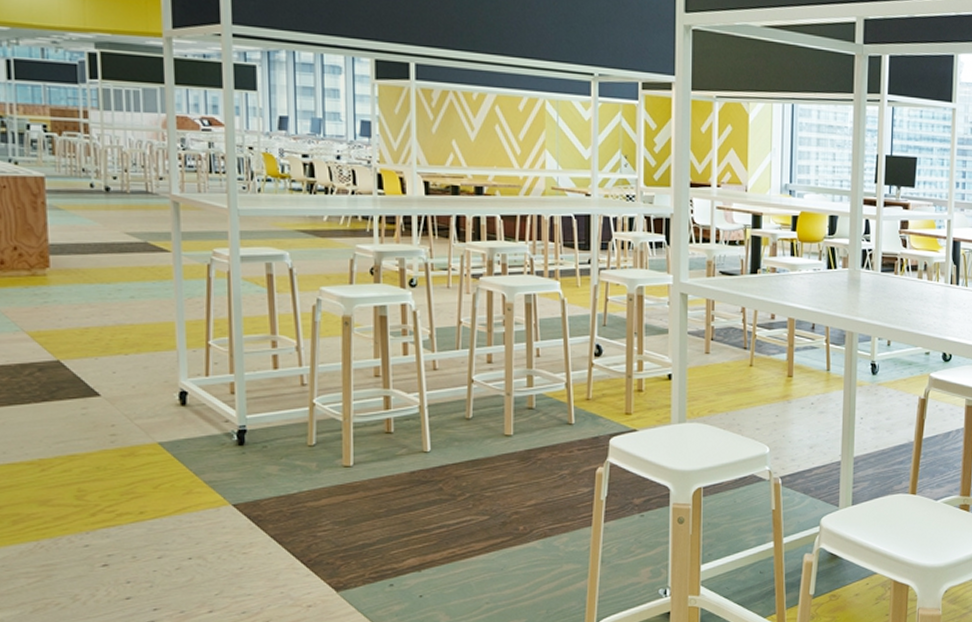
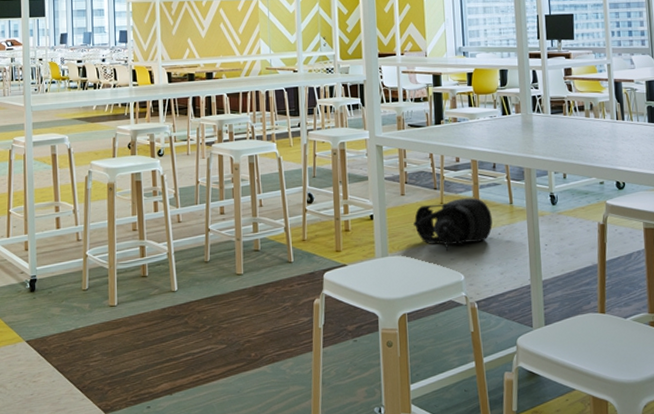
tactical helmet: none [717,361,806,419] -> present [413,198,493,250]

